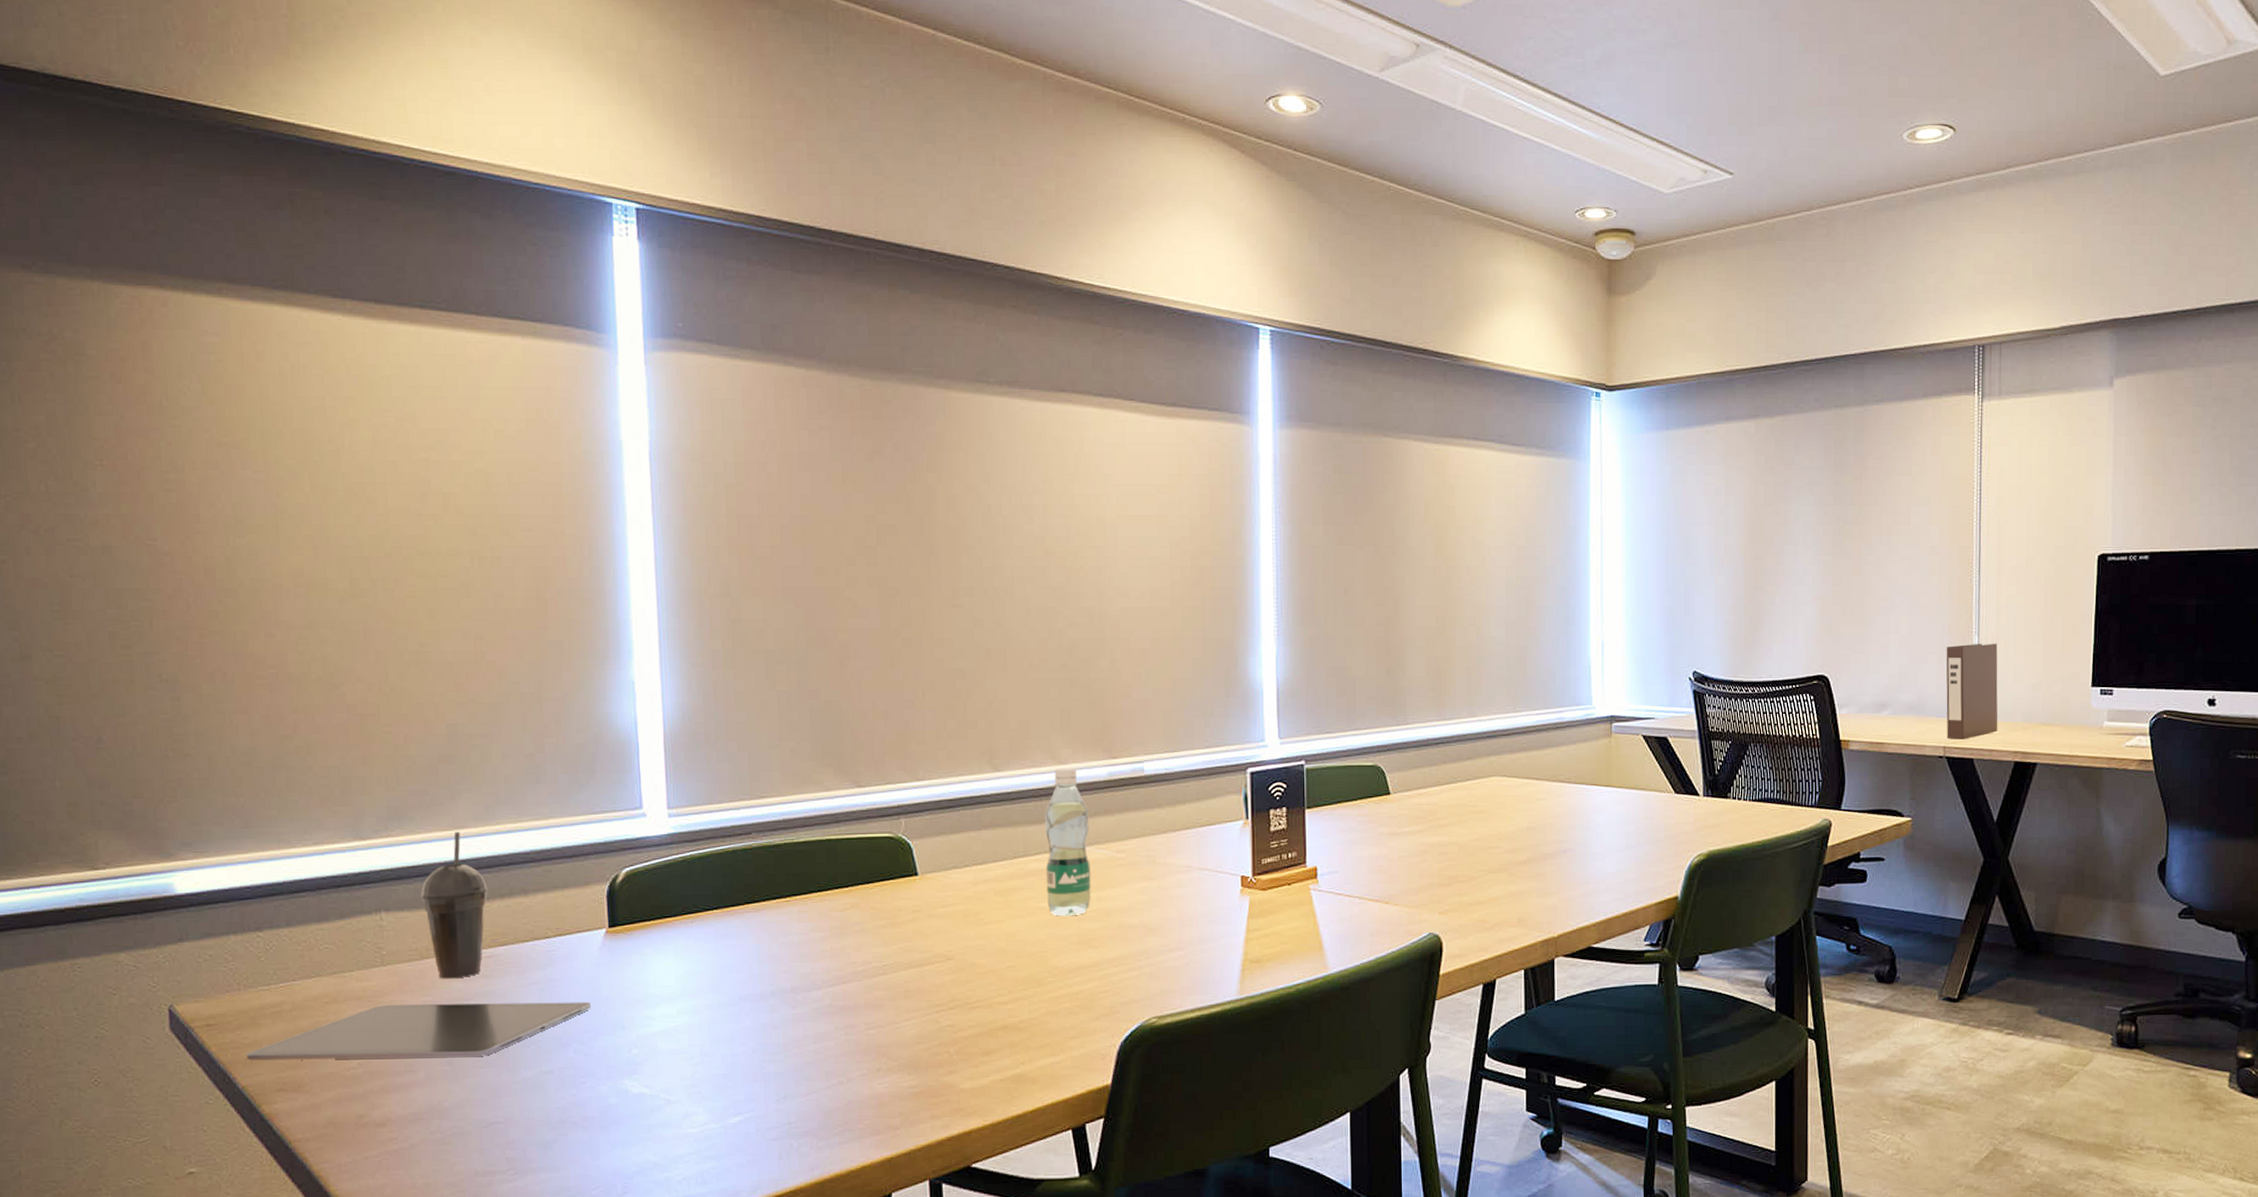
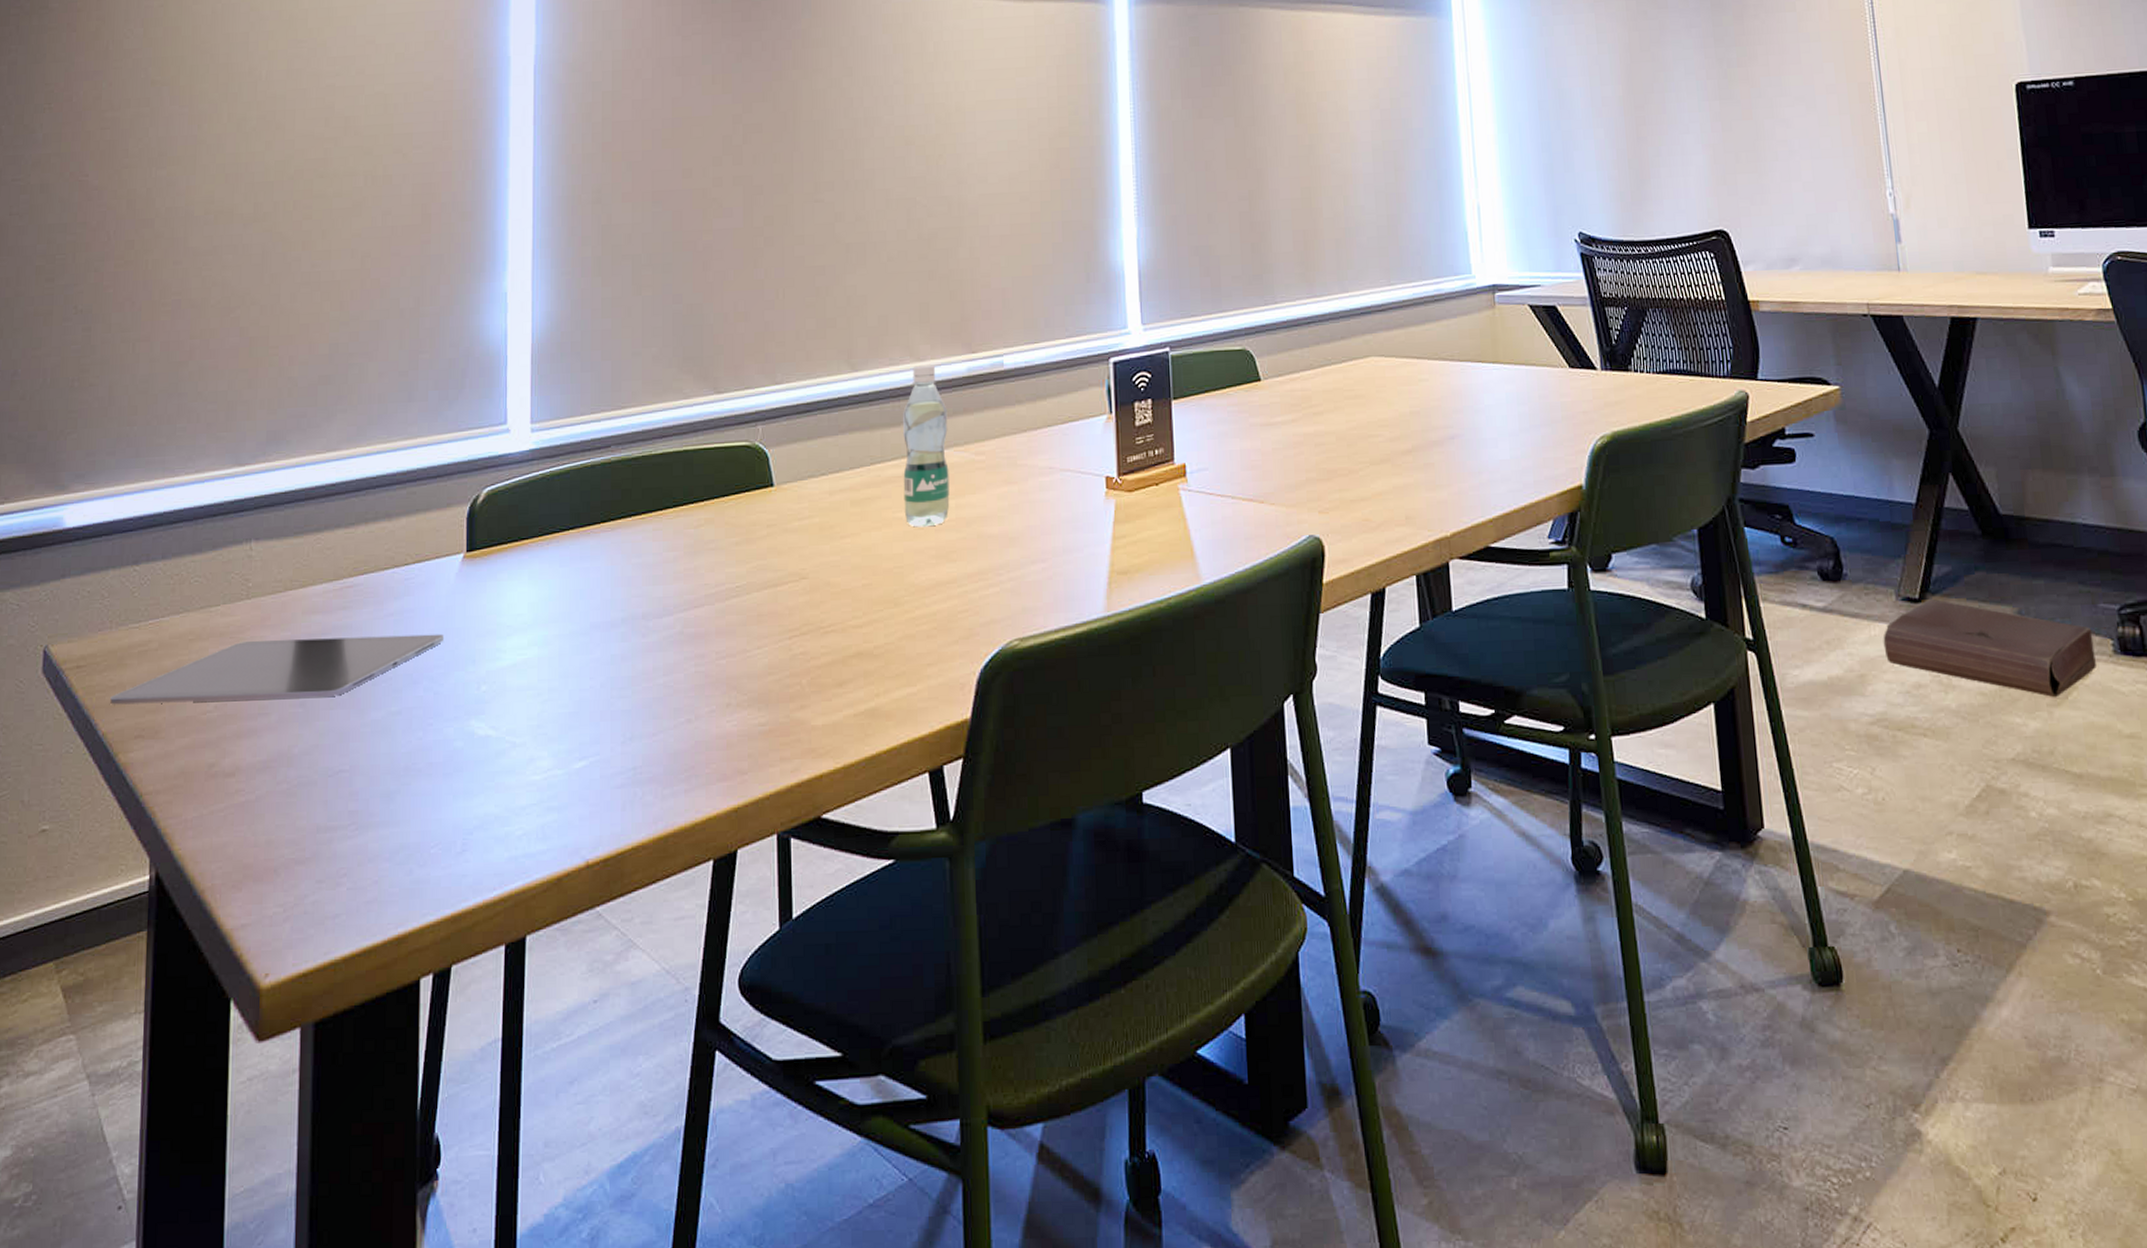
beverage cup: present [421,831,489,979] -> none [290,454,355,612]
briefcase: none [1923,1000,2097,1081] -> present [1883,599,2096,698]
binder: present [1946,643,1998,739] -> none [1856,185,1927,295]

